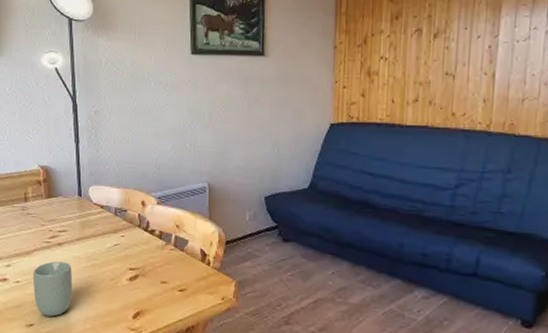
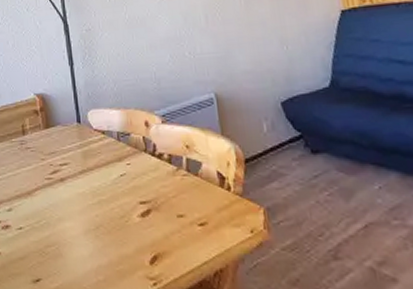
cup: present [32,261,73,317] -> none [35,200,81,268]

